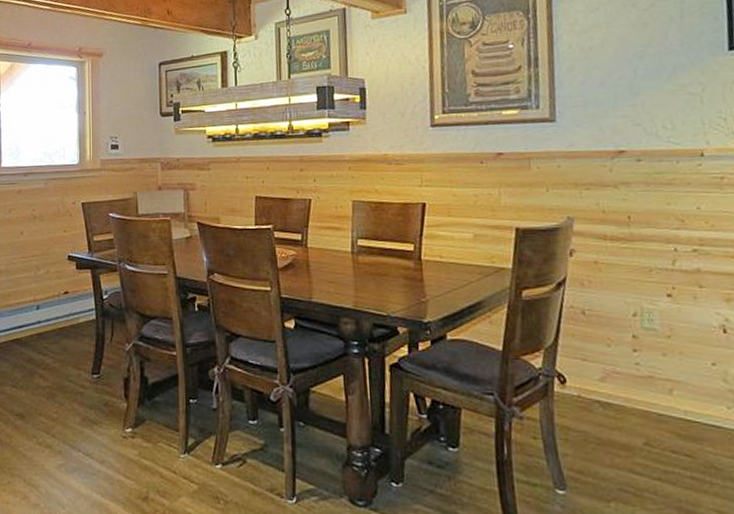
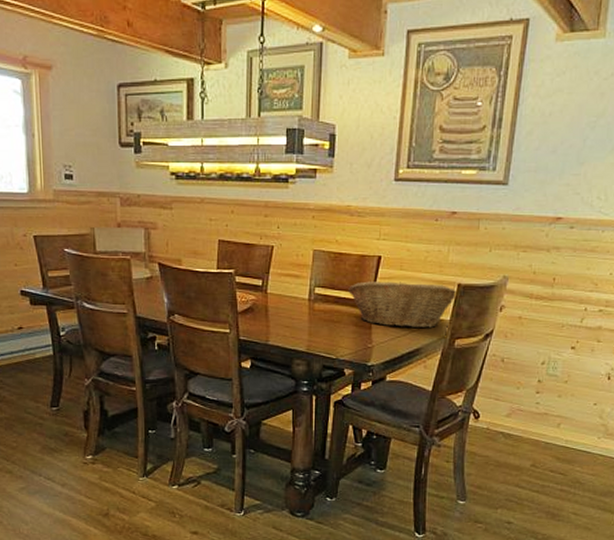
fruit basket: none [393,229,517,278] -> present [348,281,457,328]

